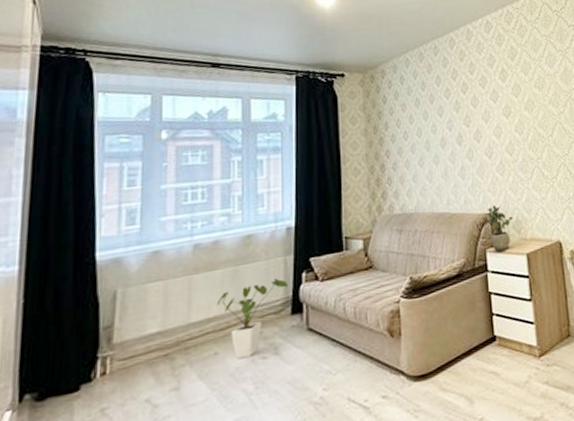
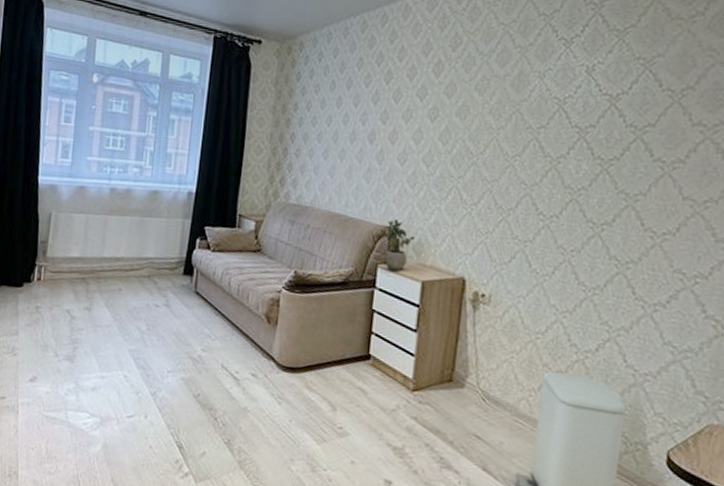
house plant: present [216,278,287,358] -> none [124,237,183,301]

